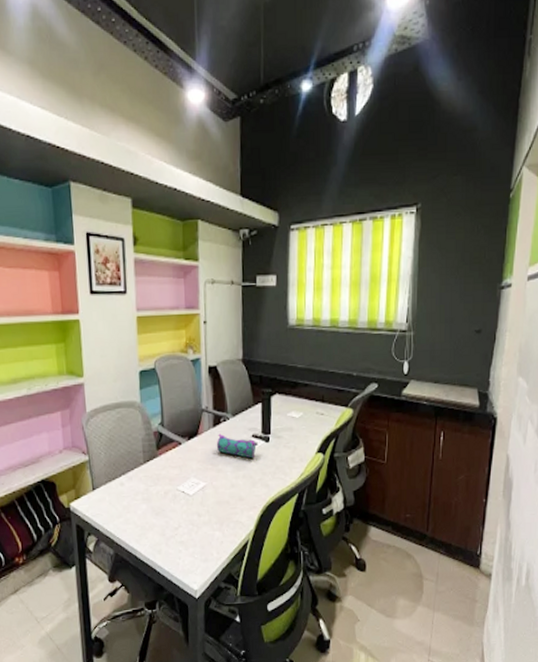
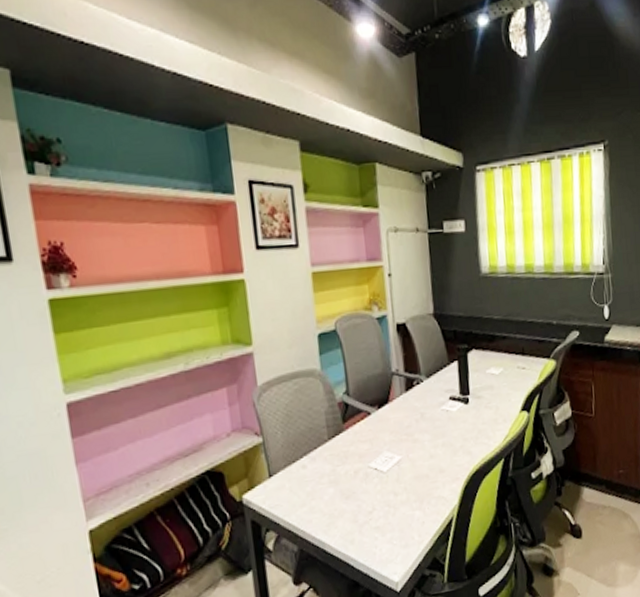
pencil case: present [216,433,258,459] -> none [410,398,457,424]

